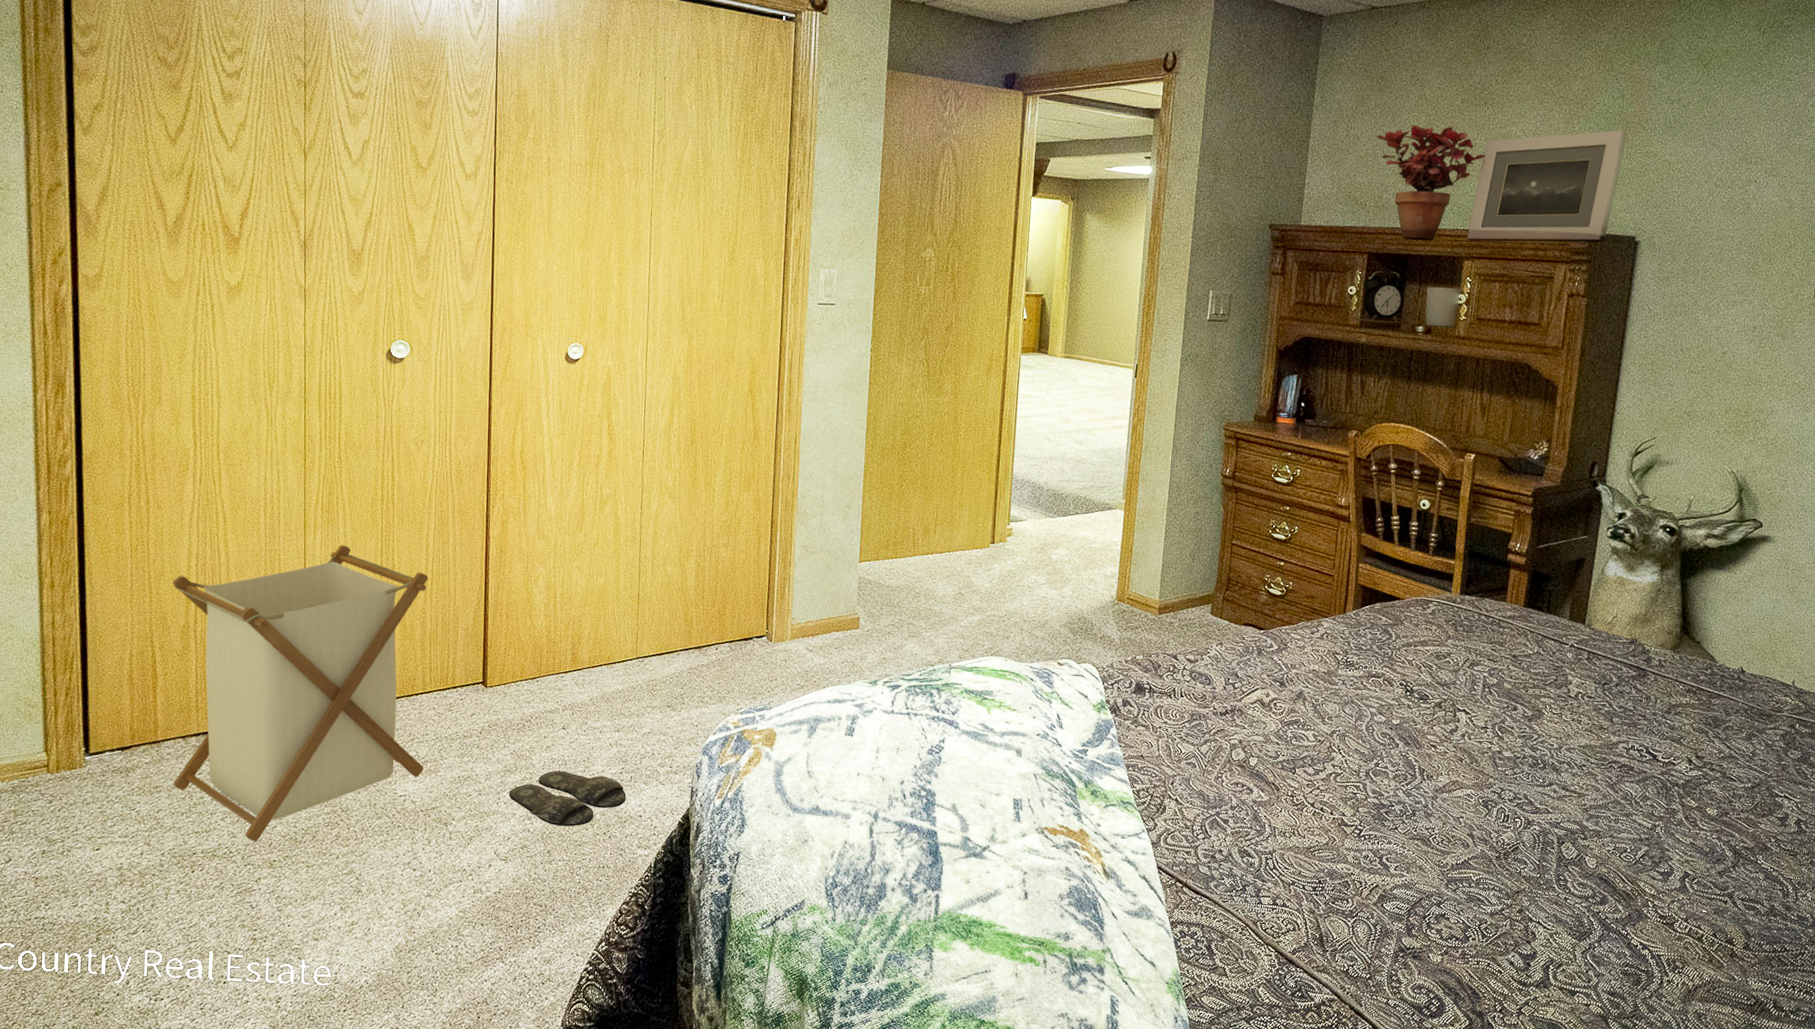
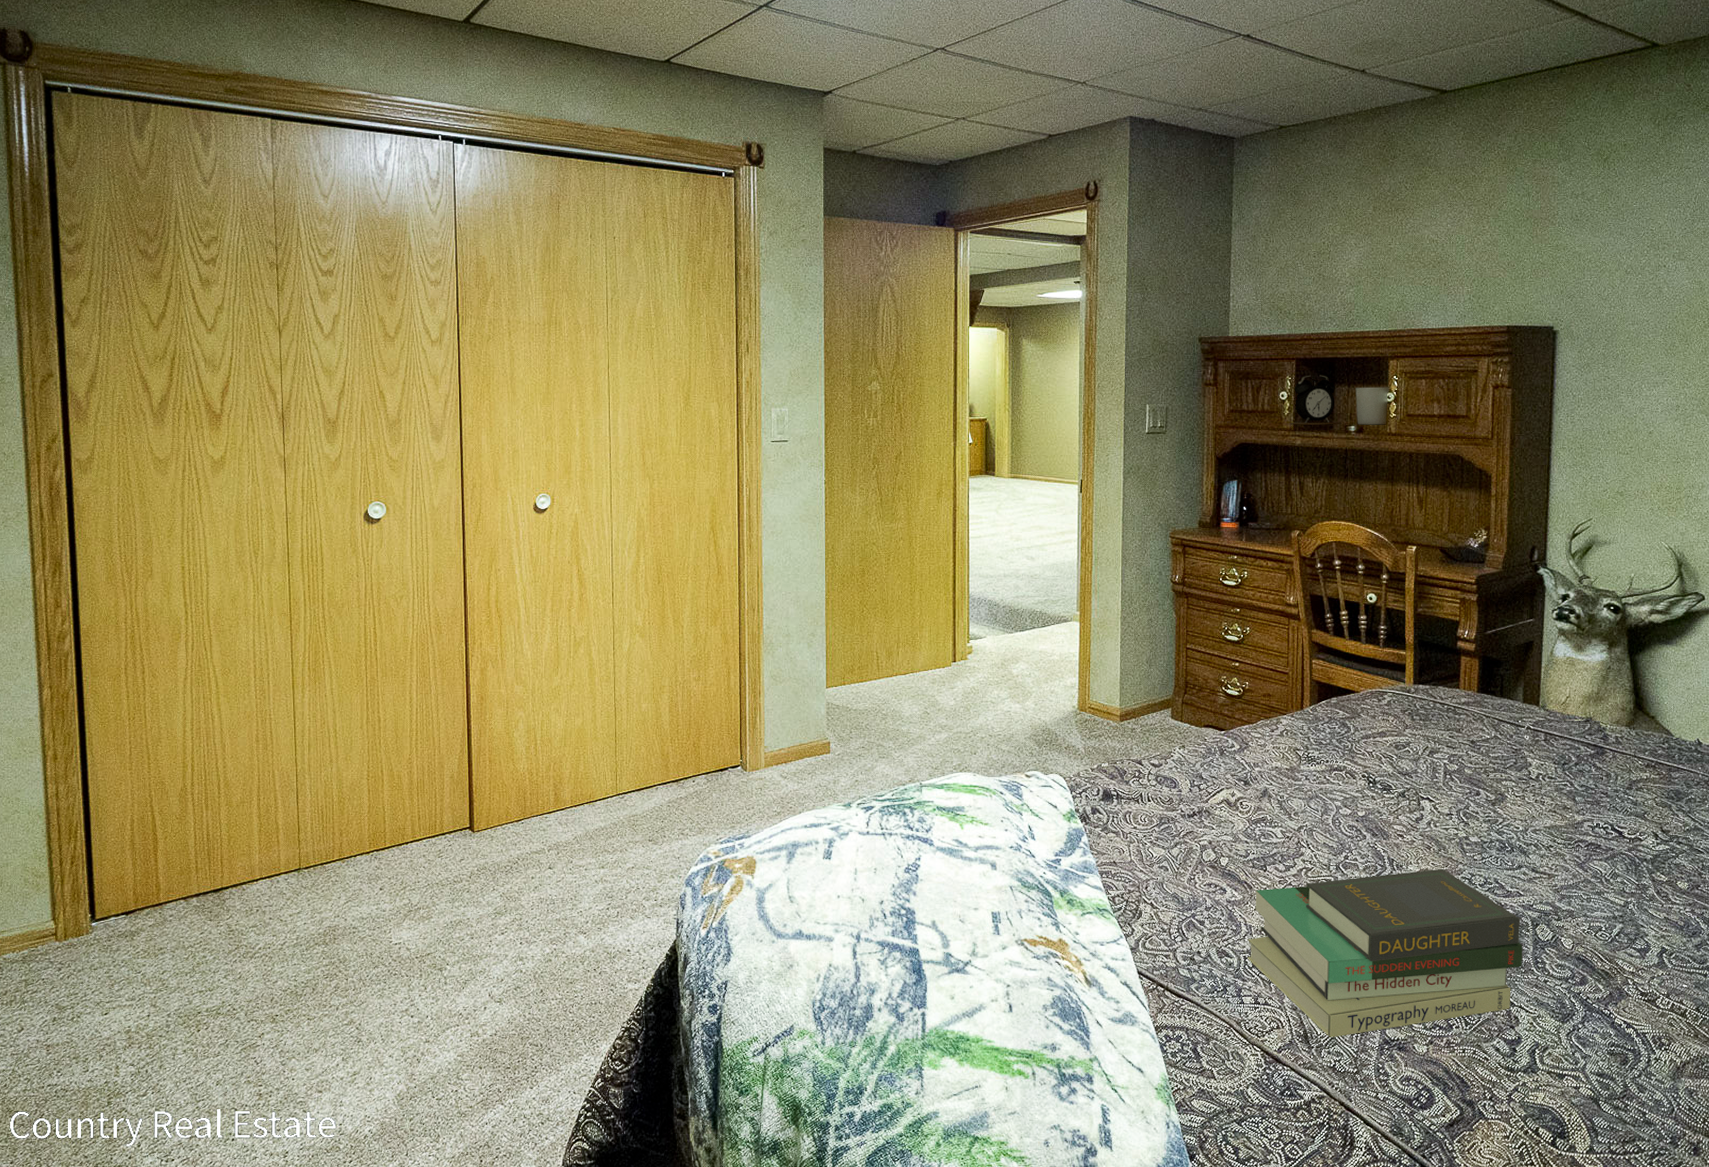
laundry basket: present [172,545,429,842] -> none [169,702,417,998]
slippers: present [509,771,626,827] -> none [501,911,614,966]
books: none [1269,781,1547,943] -> present [1248,868,1523,1037]
potted plant: present [1376,124,1486,241] -> none [1294,233,1401,344]
picture frame: present [1466,130,1627,243] -> none [1389,226,1536,341]

